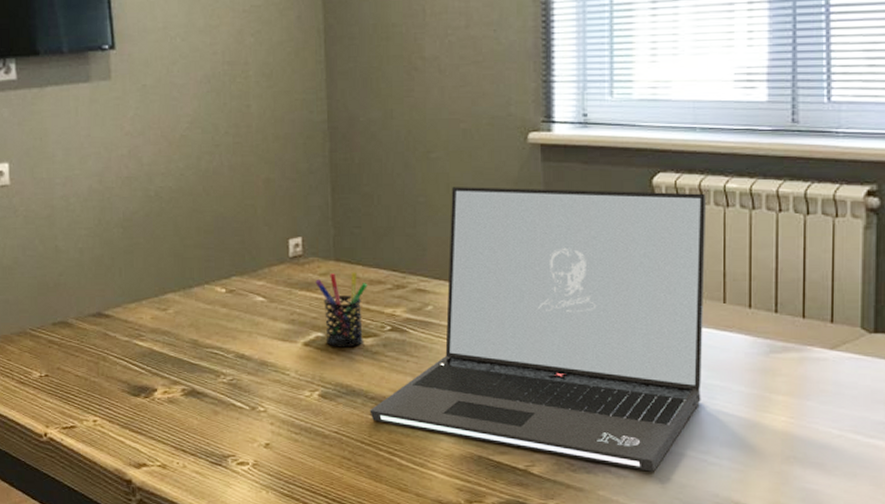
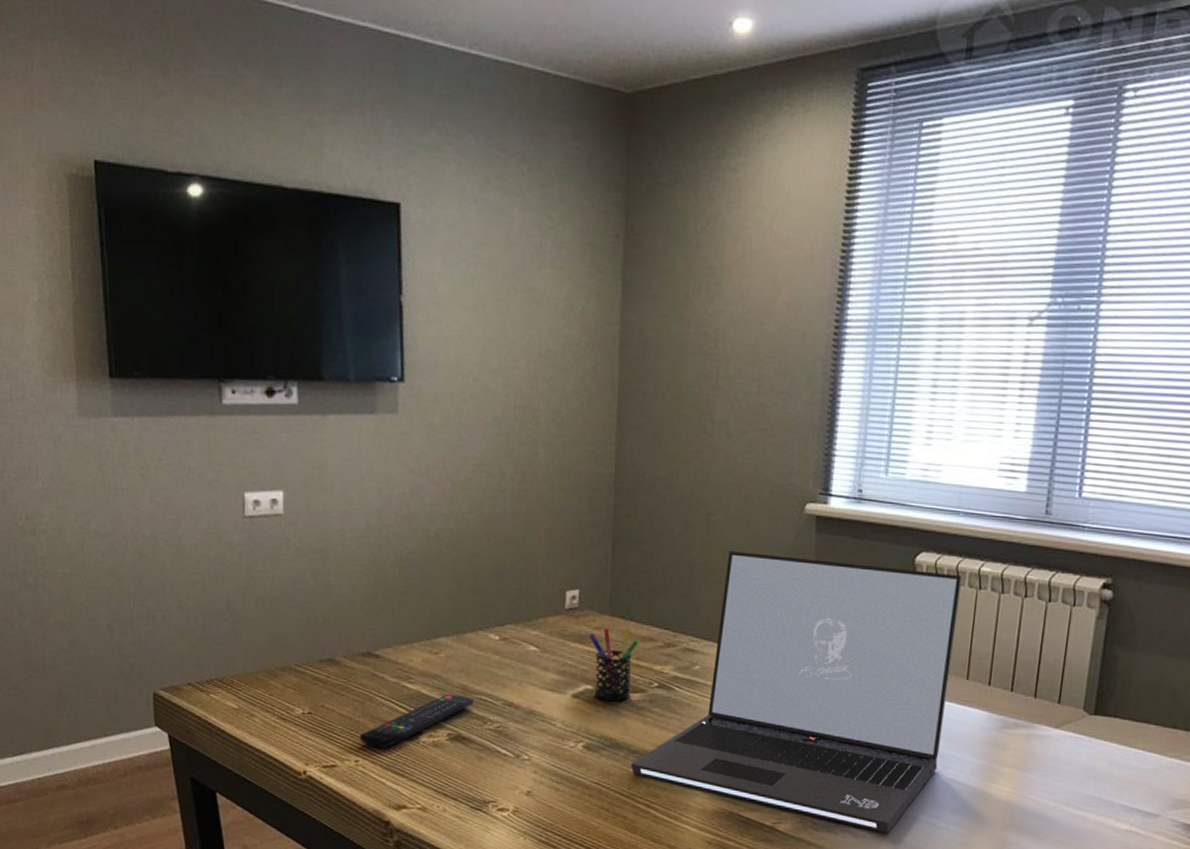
remote control: none [96,349,205,407] -> present [359,694,474,749]

